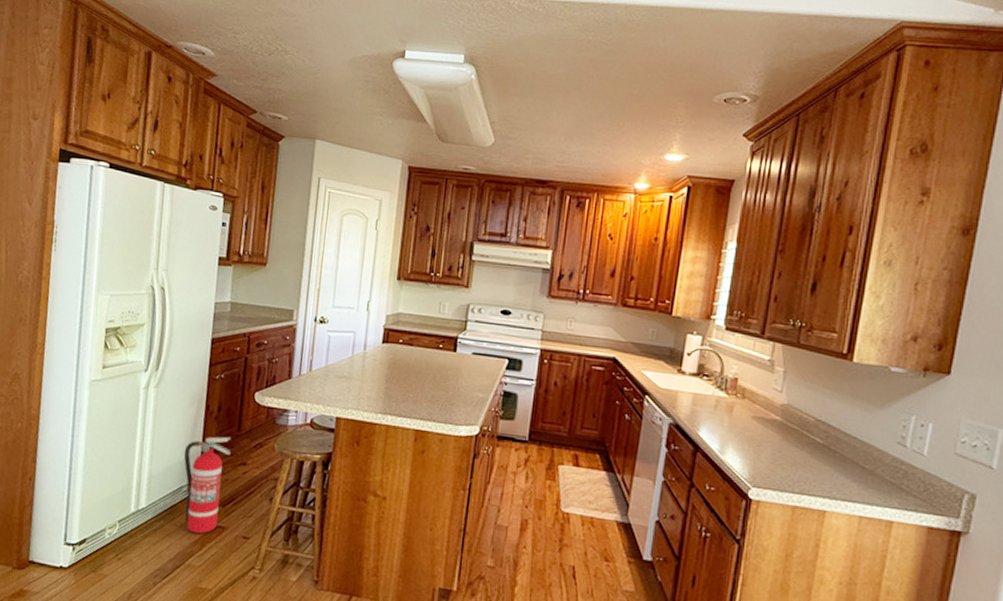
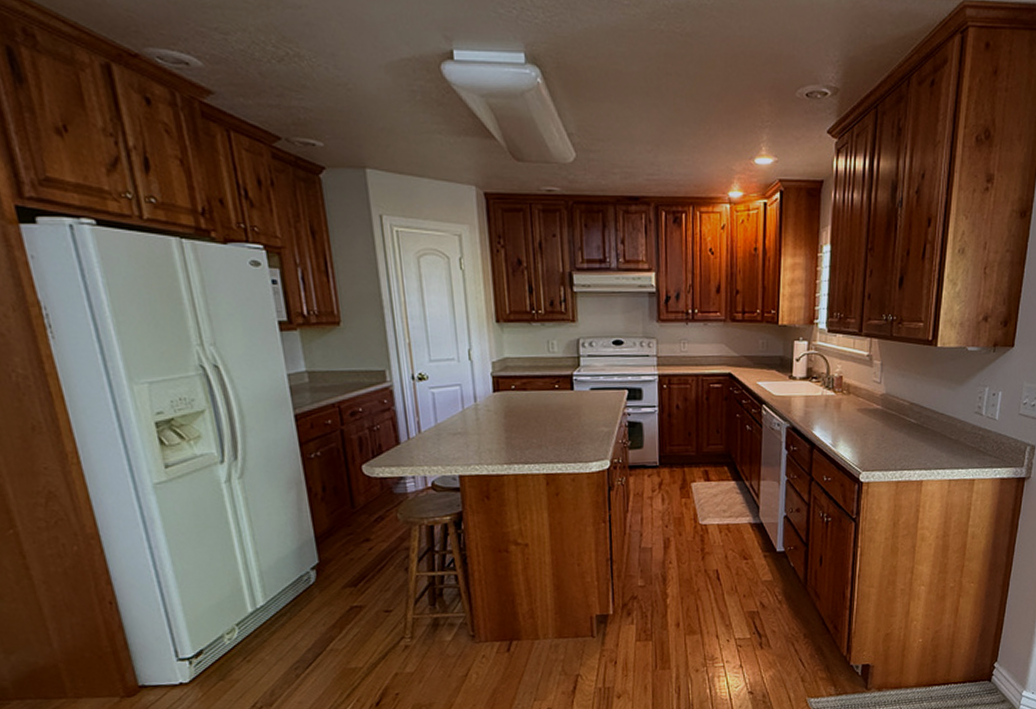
fire extinguisher: present [183,436,231,534] -> none [294,515,352,619]

